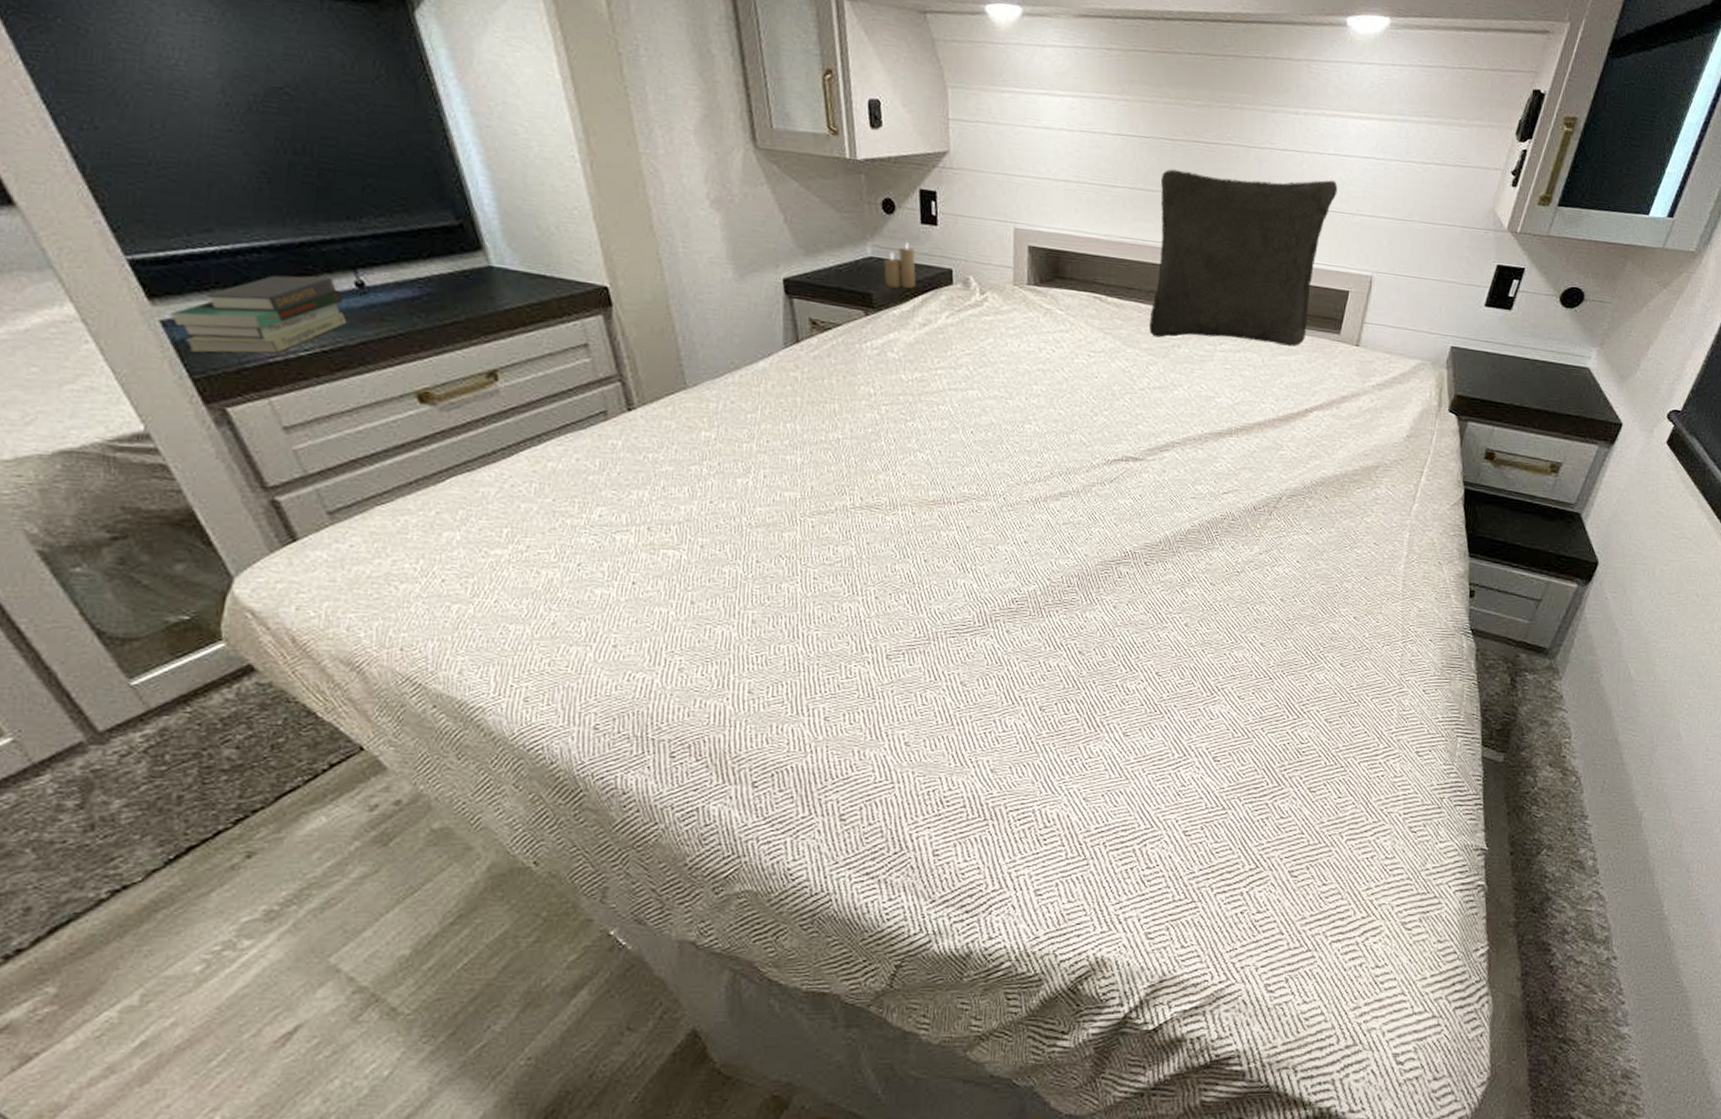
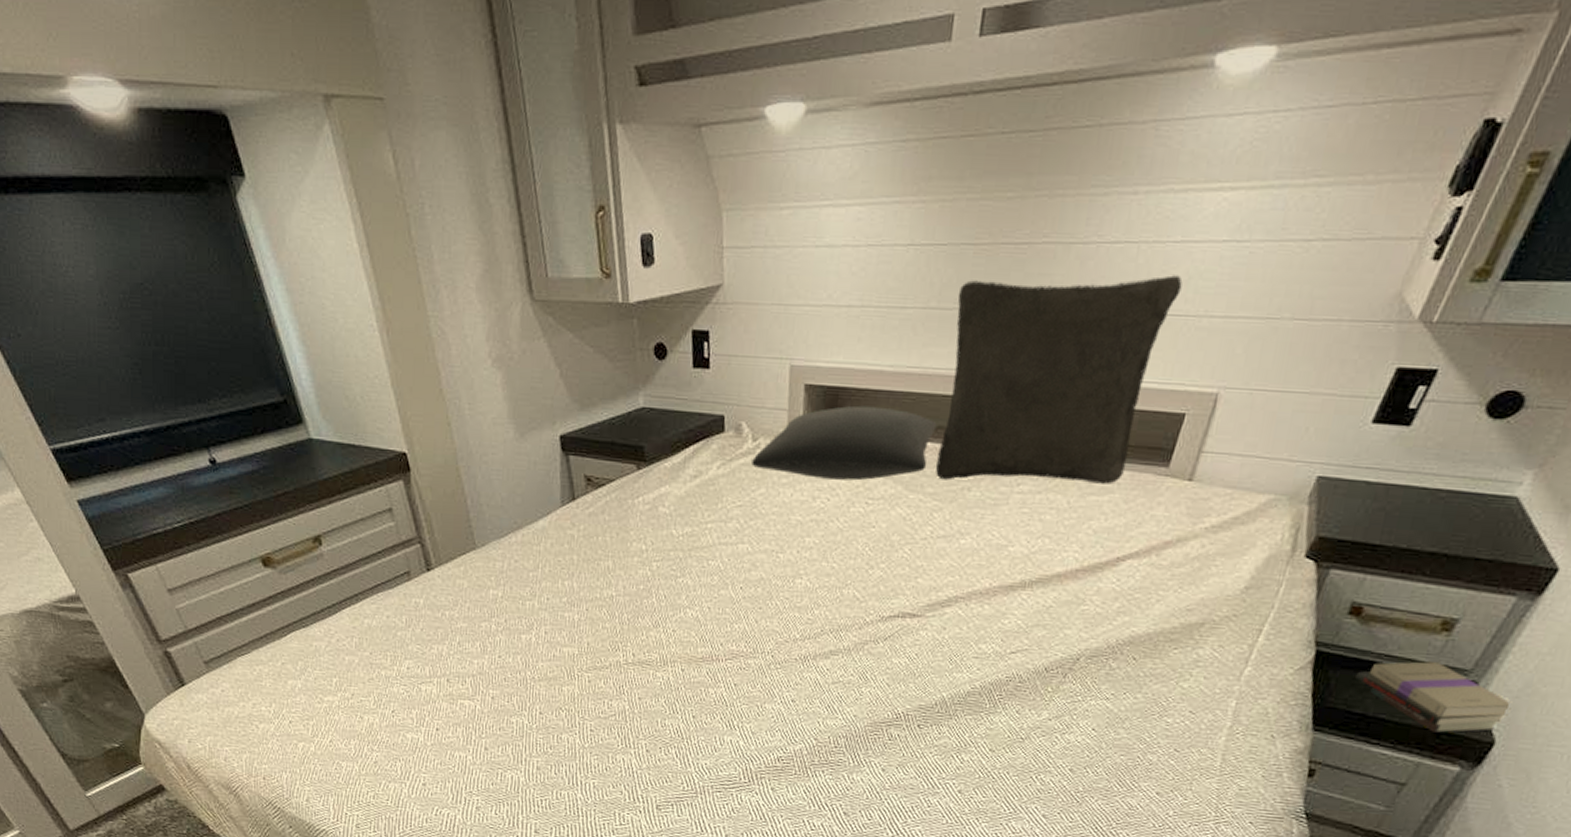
books: present [171,275,348,354] -> none [84,456,206,527]
candle: present [884,241,917,289] -> none [655,388,688,440]
pillow: none [980,268,1148,335] -> present [752,405,937,481]
books: none [1495,497,1606,556] -> present [1355,661,1511,733]

